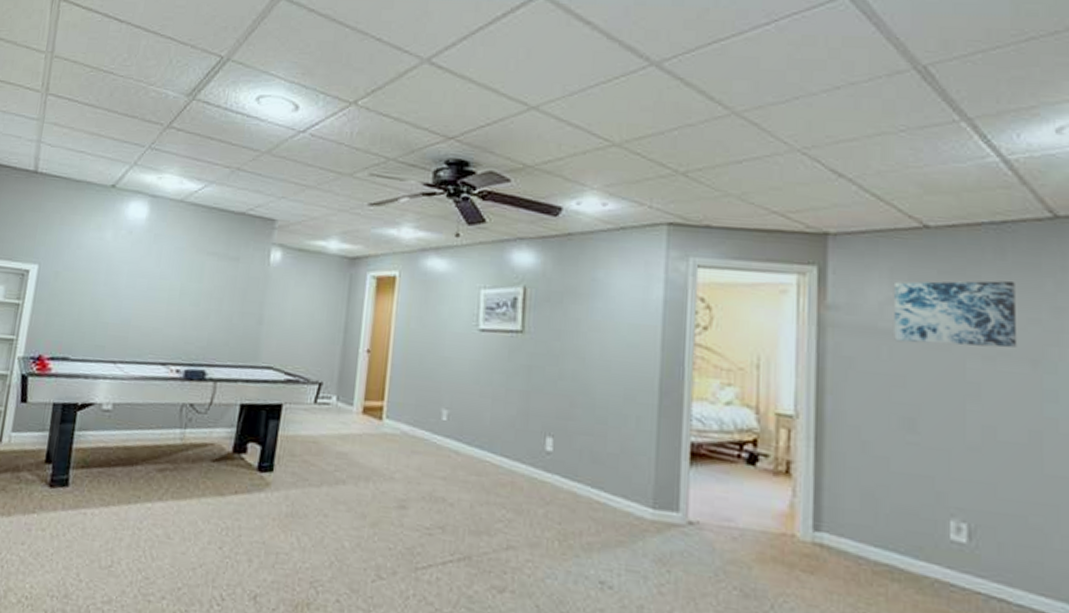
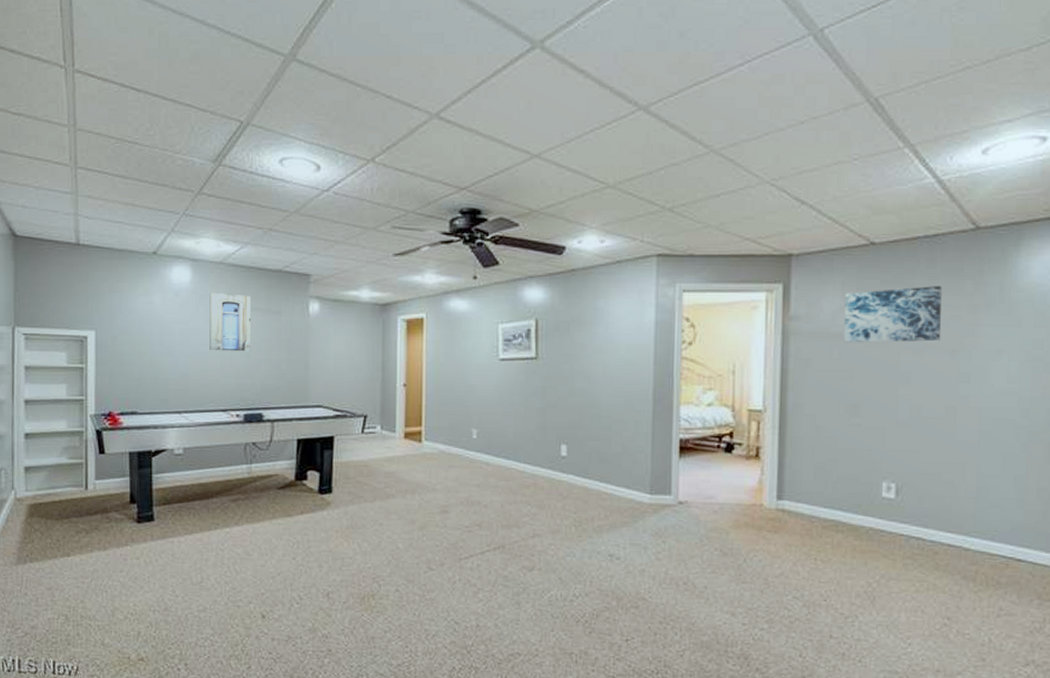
wall art: none [157,233,209,300] -> present [210,293,251,352]

